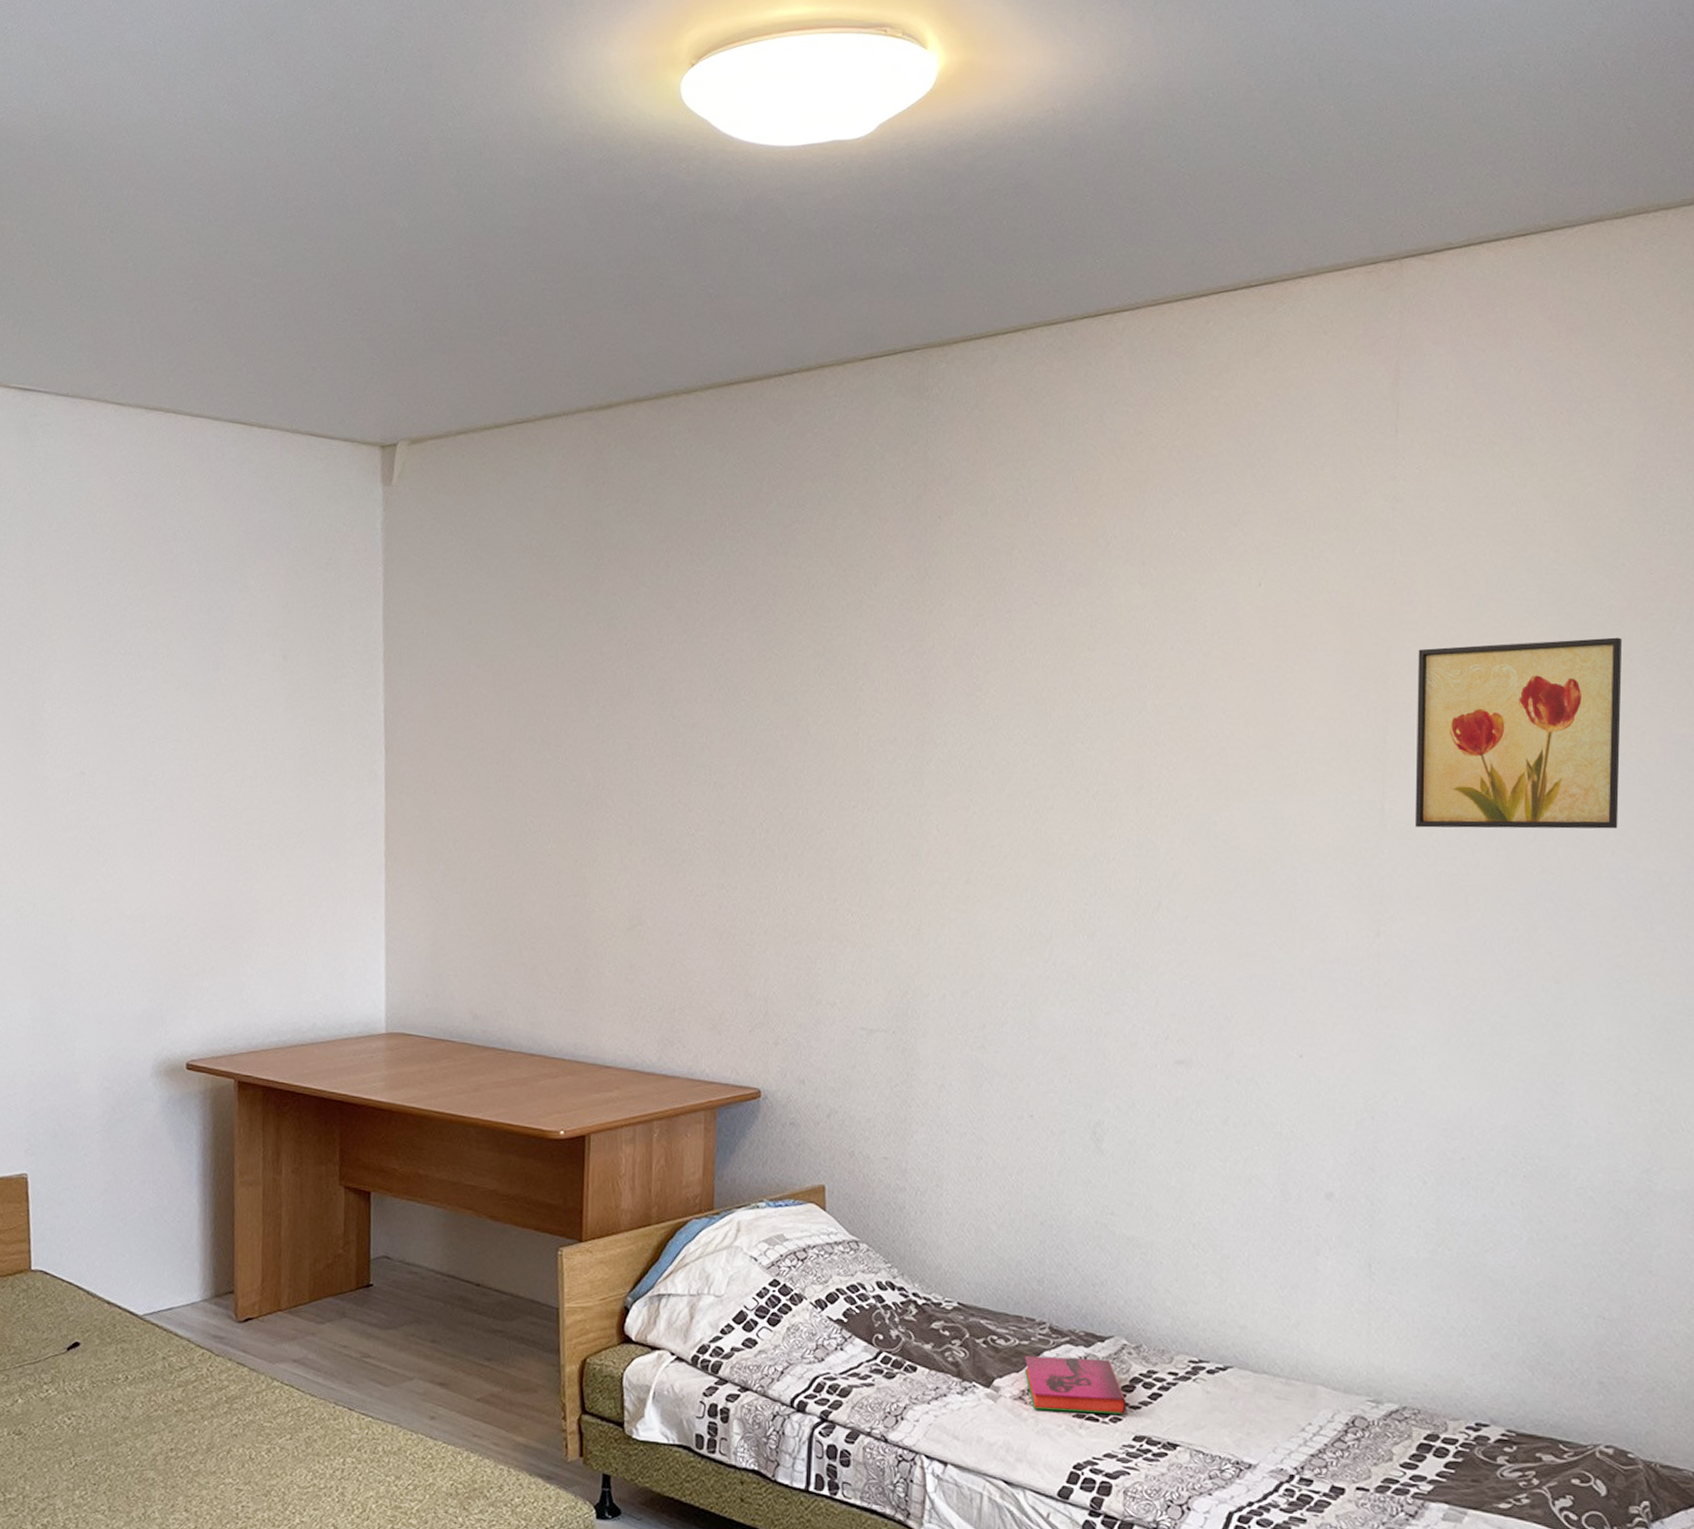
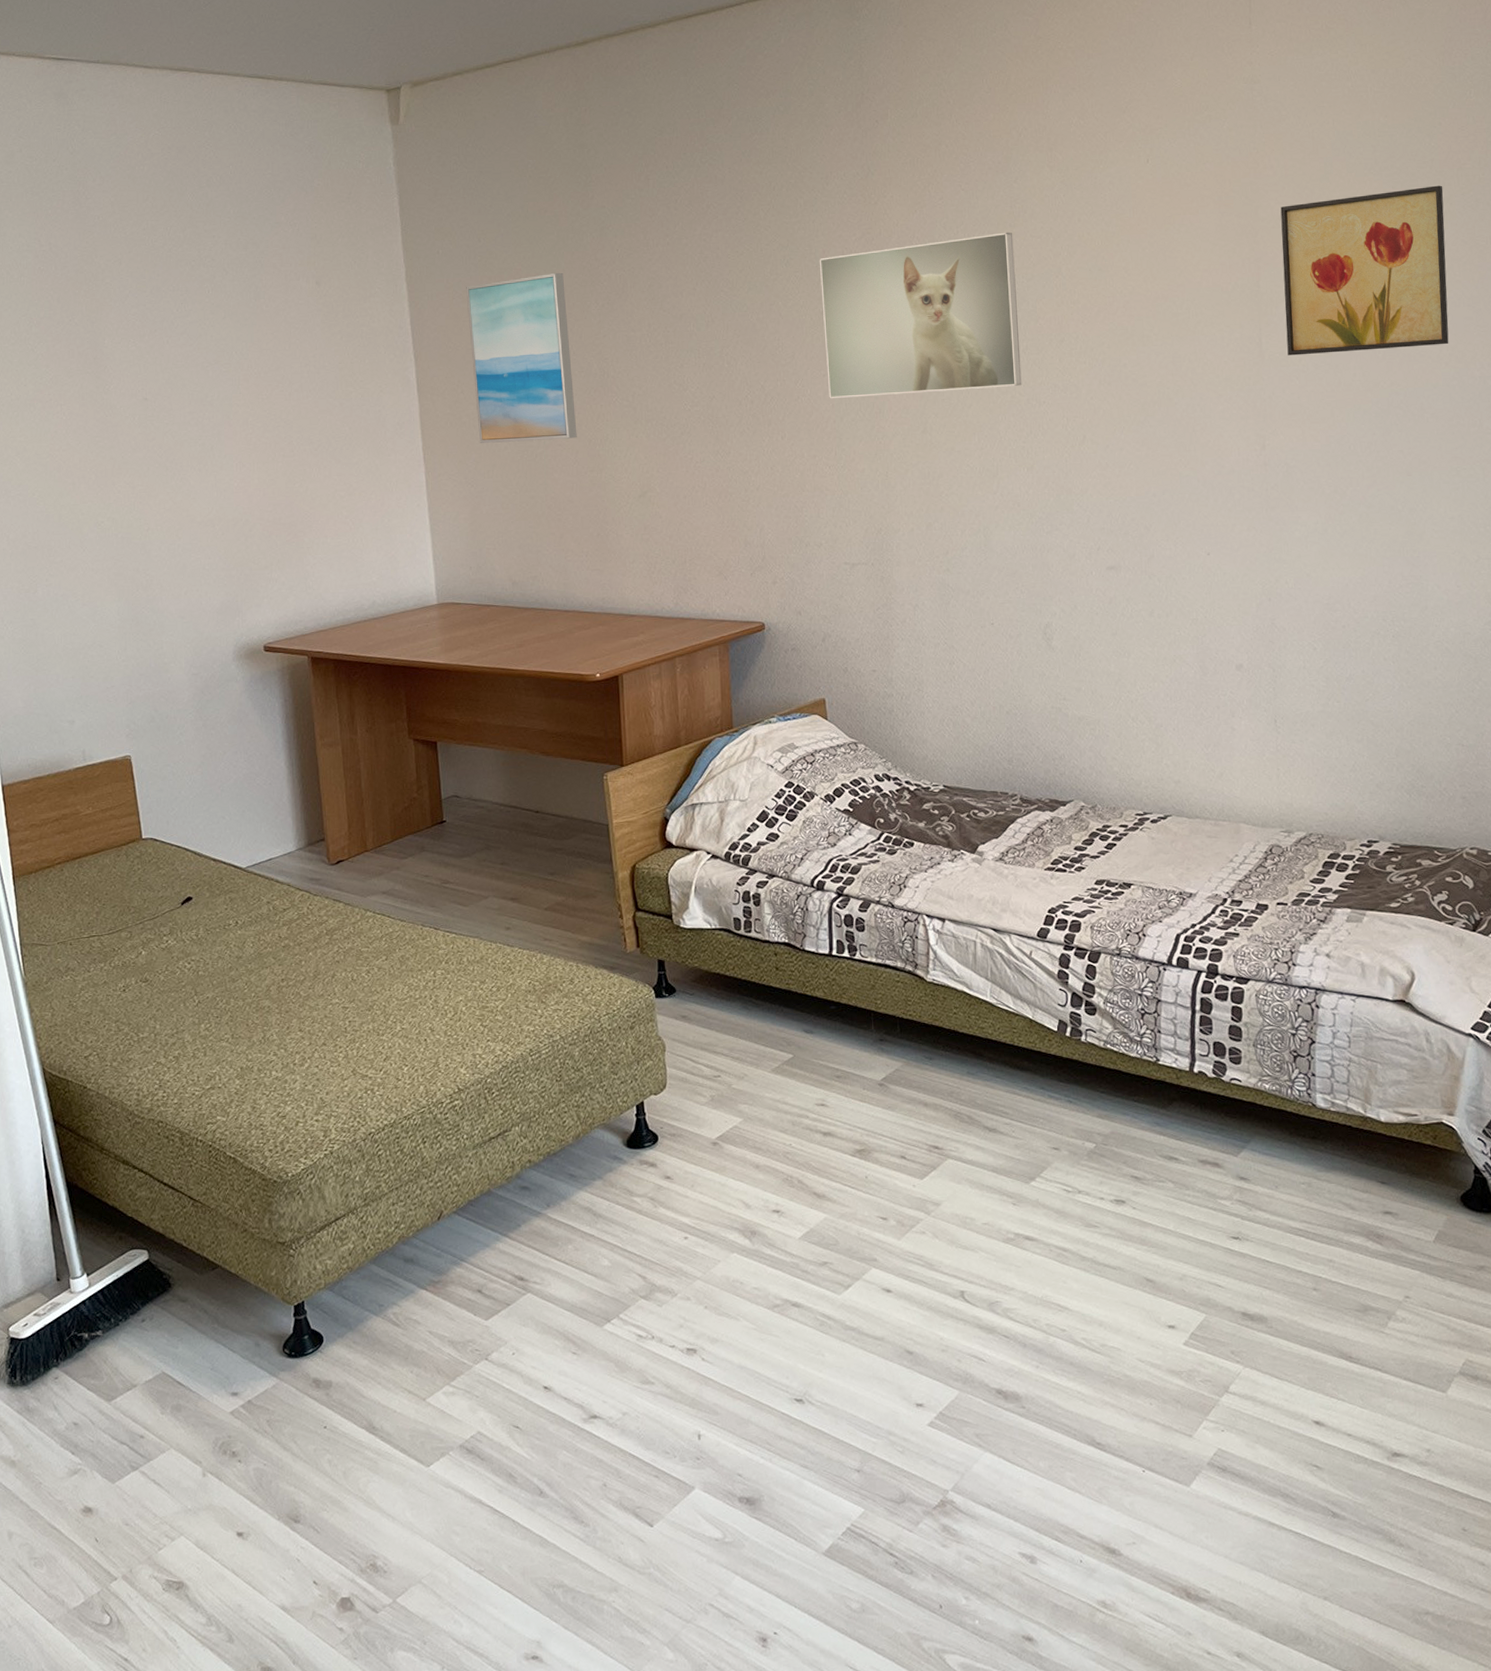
wall art: none [449,665,563,856] -> present [466,272,577,443]
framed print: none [858,656,1091,838] -> present [820,232,1022,399]
hardback book: present [1024,1355,1126,1415] -> none [1001,820,1088,868]

